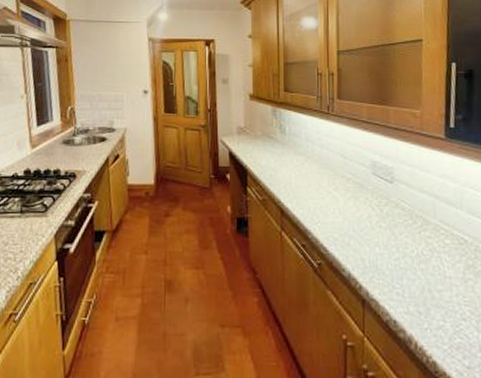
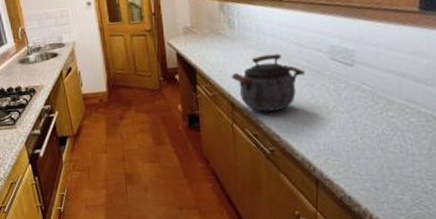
kettle: none [281,163,350,221] -> present [231,53,305,112]

